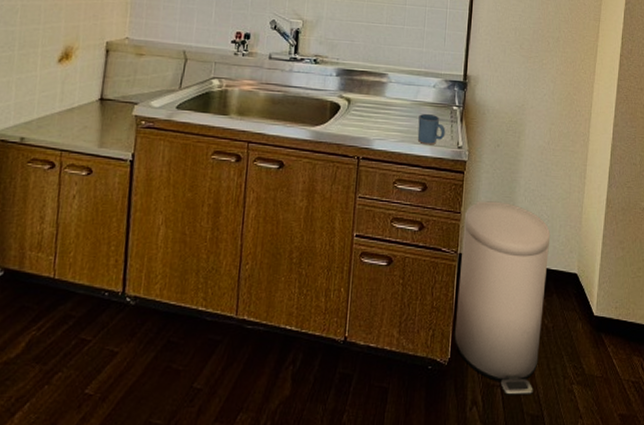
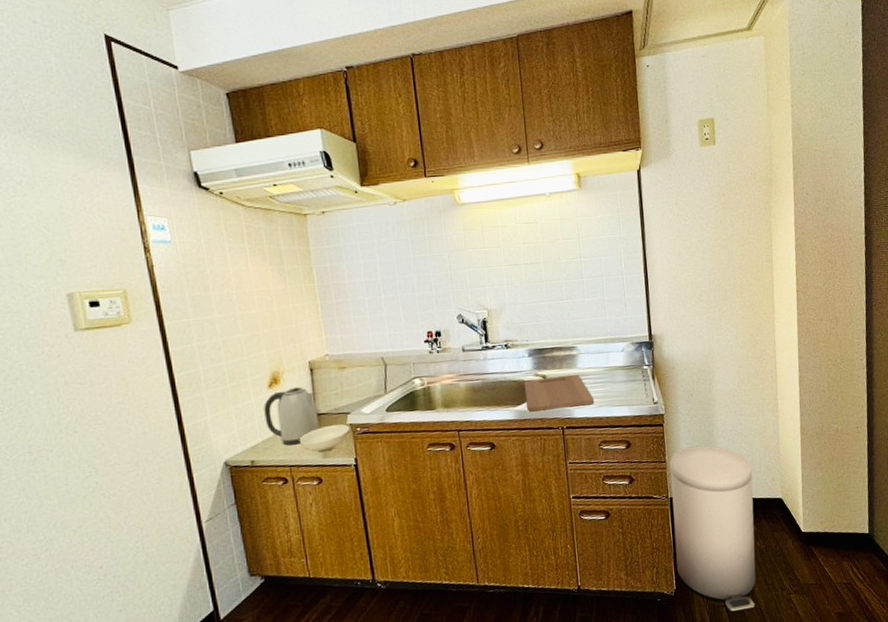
kettle: none [46,66,104,128] -> present [264,386,320,446]
bowl: none [77,113,135,141] -> present [299,424,350,453]
cutting board: none [325,101,397,138] -> present [524,374,595,413]
mug: present [417,113,446,145] -> none [612,376,640,406]

